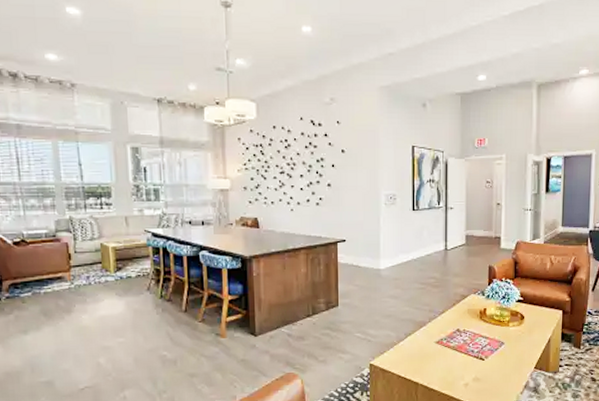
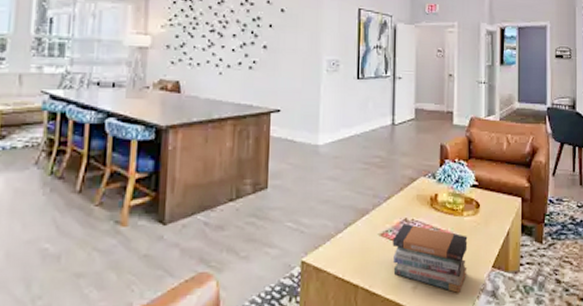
book stack: none [447,333,513,390] -> present [392,224,468,294]

